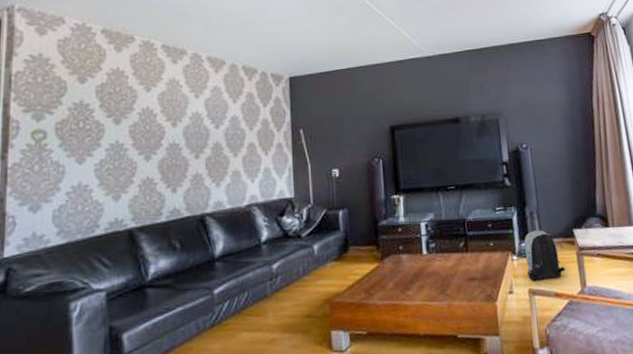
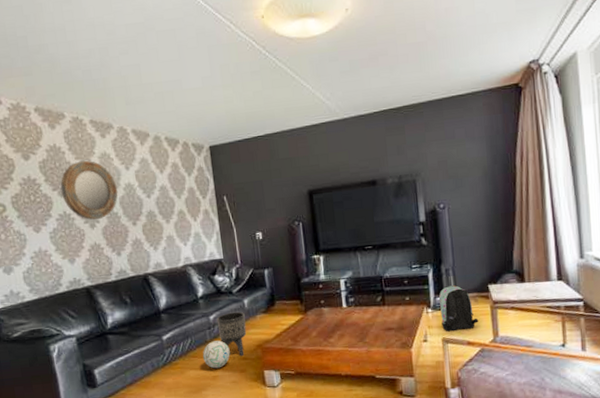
home mirror: none [117,86,183,151] -> present [60,160,118,220]
ball: none [261,294,293,330] -> present [203,340,230,369]
planter: none [280,259,314,314] -> present [216,311,247,357]

